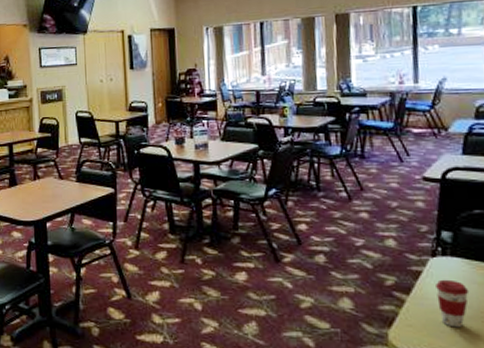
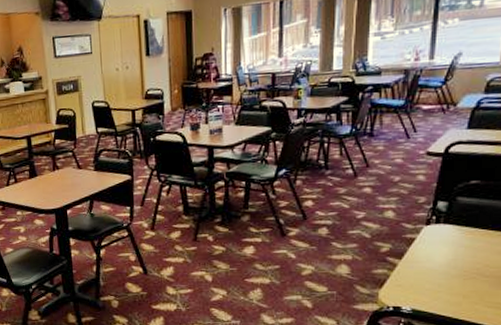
coffee cup: present [436,279,470,328] -> none [426,244,456,285]

